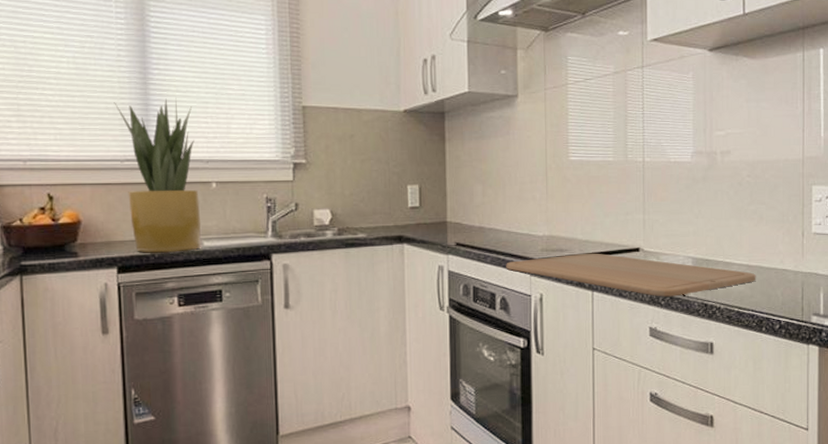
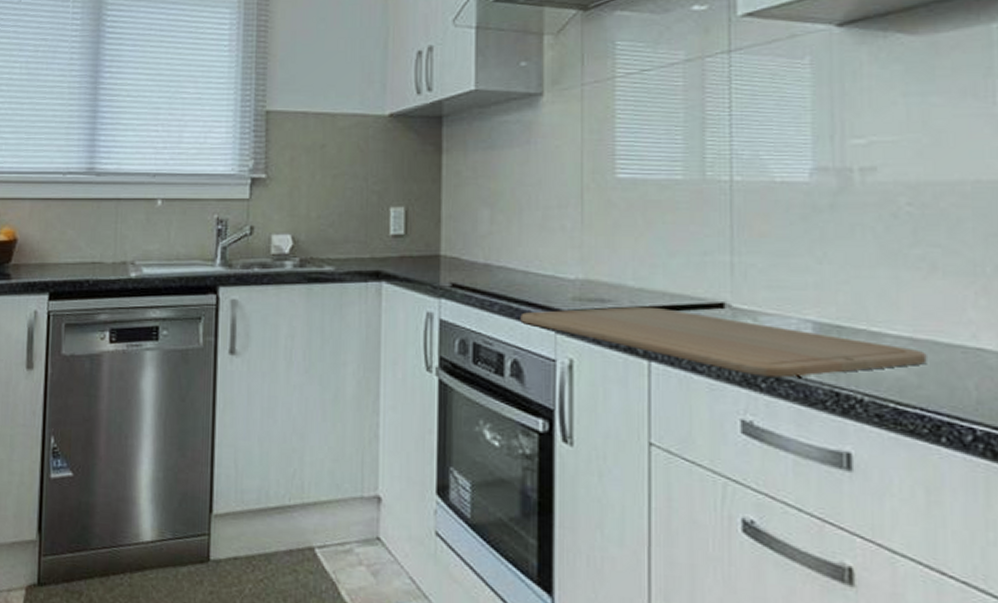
planter: present [114,97,201,253] -> none [62,102,142,279]

